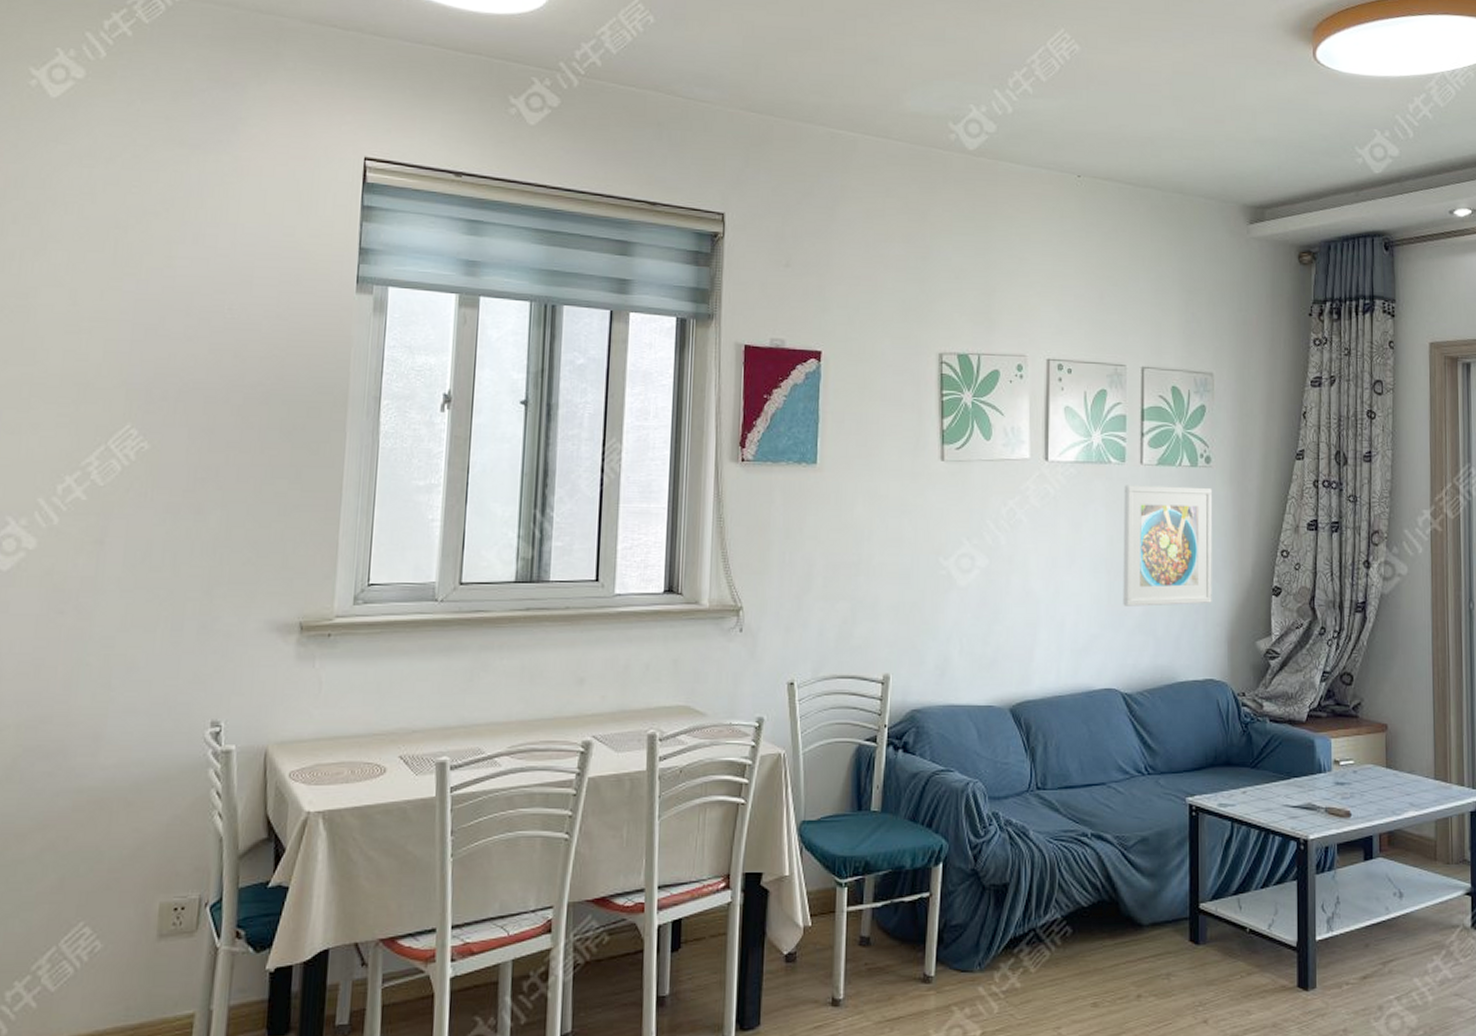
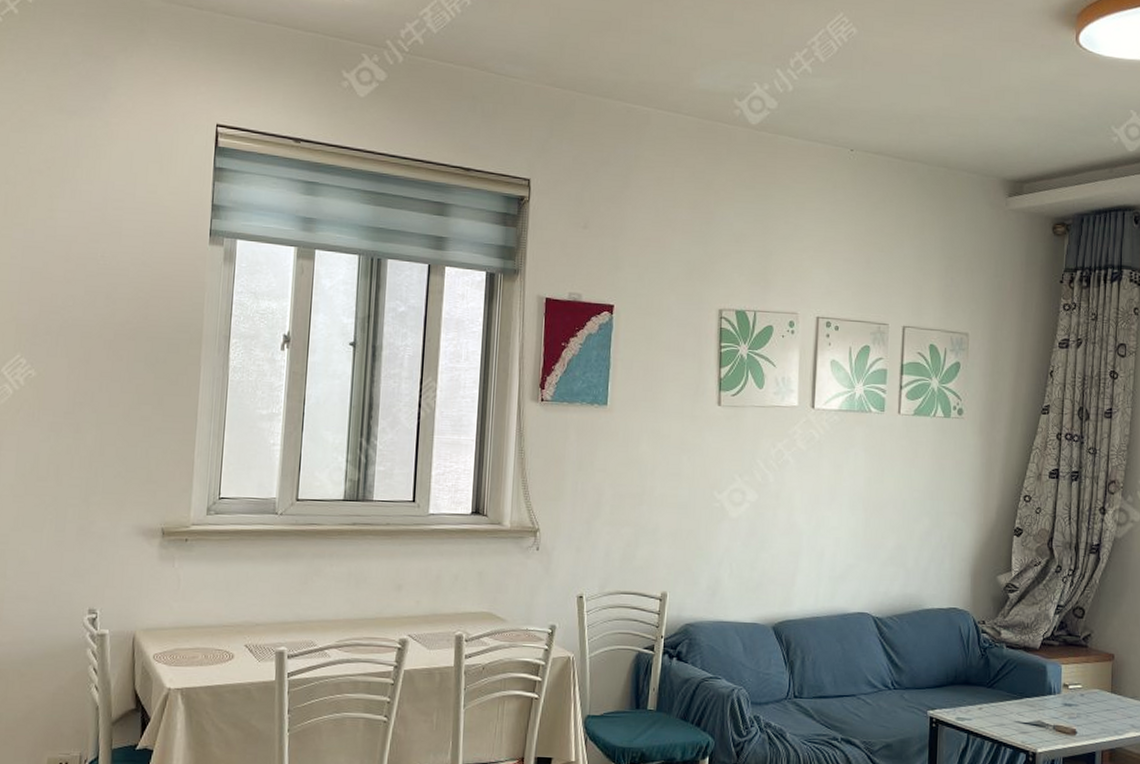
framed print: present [1123,485,1213,607] -> none [877,432,964,541]

